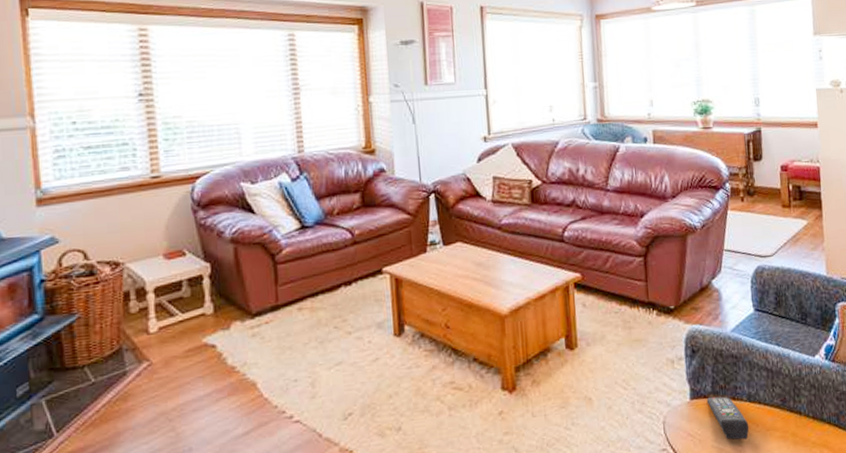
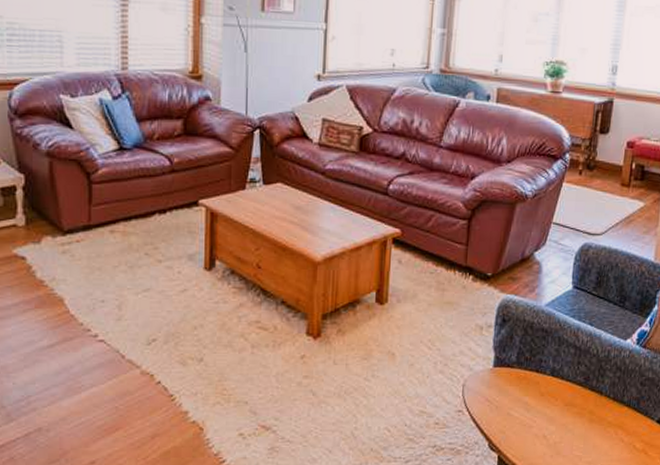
remote control: present [706,396,749,440] -> none [509,366,548,411]

